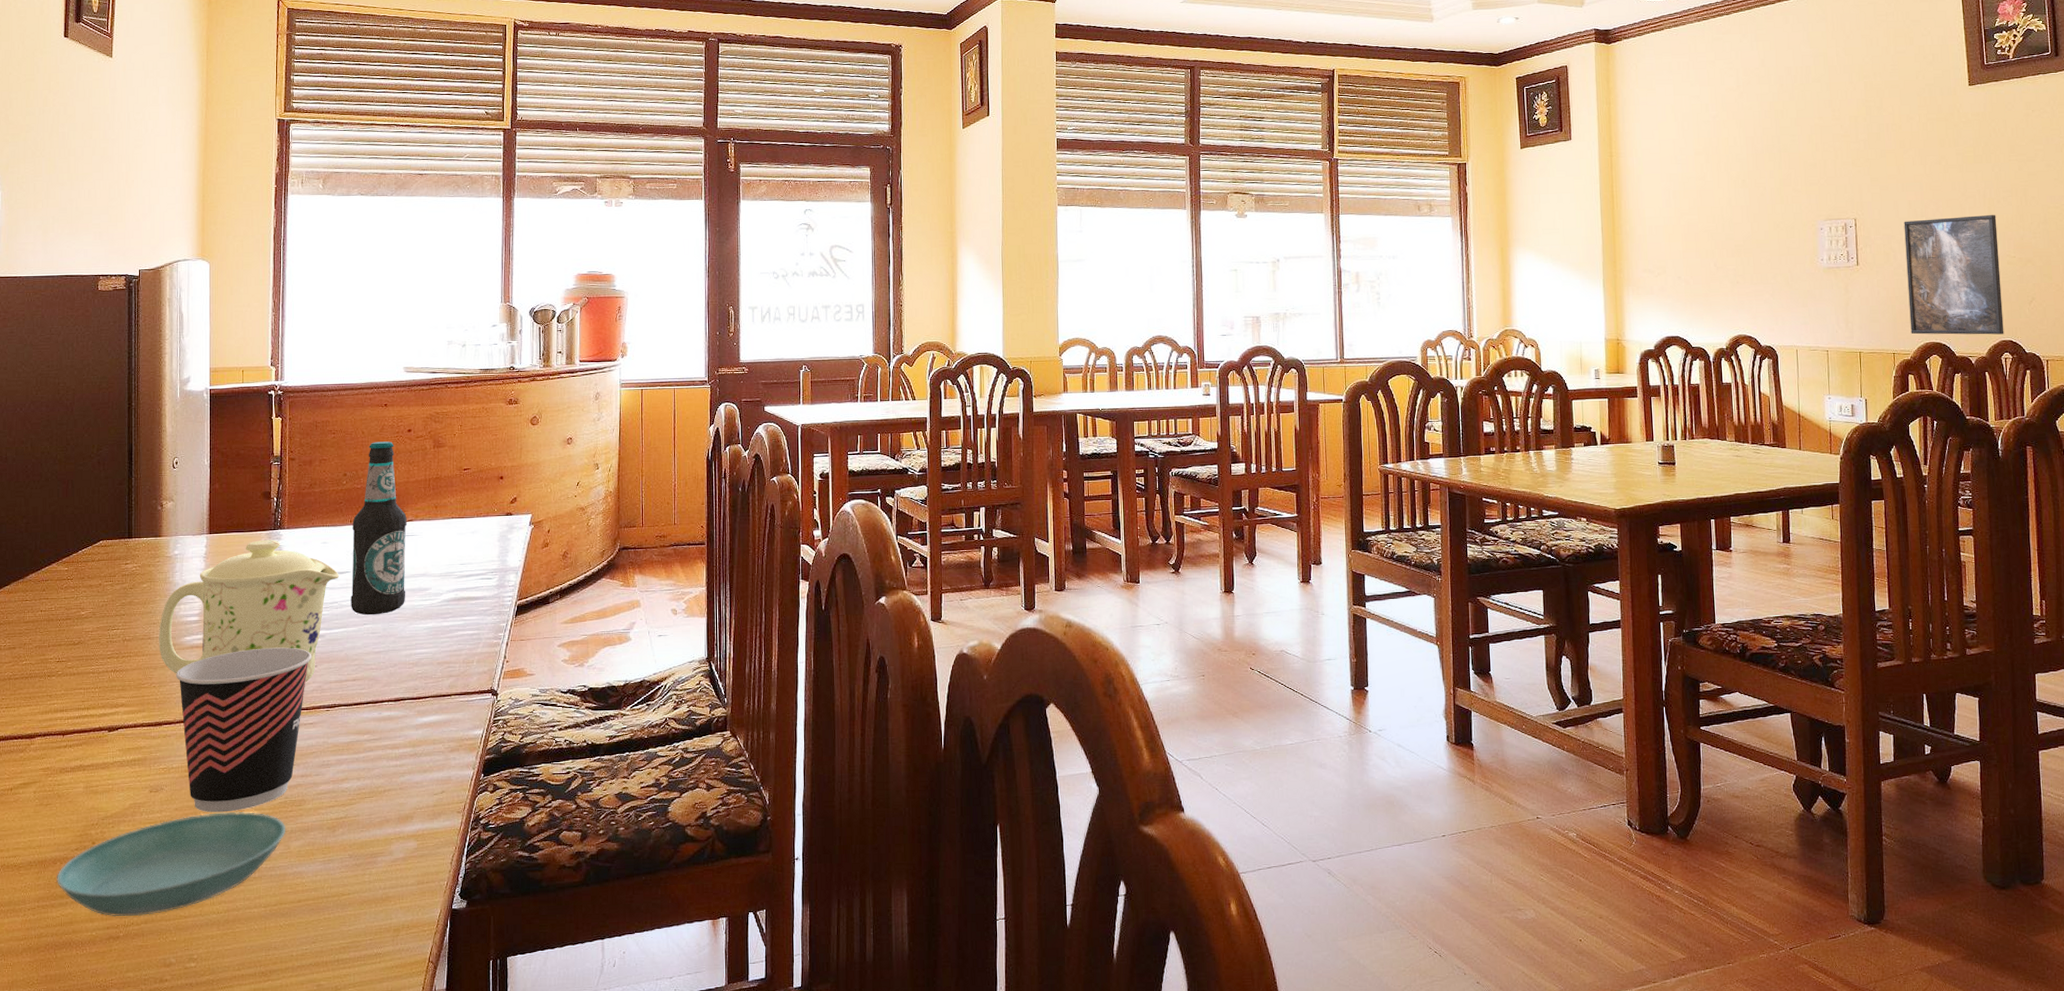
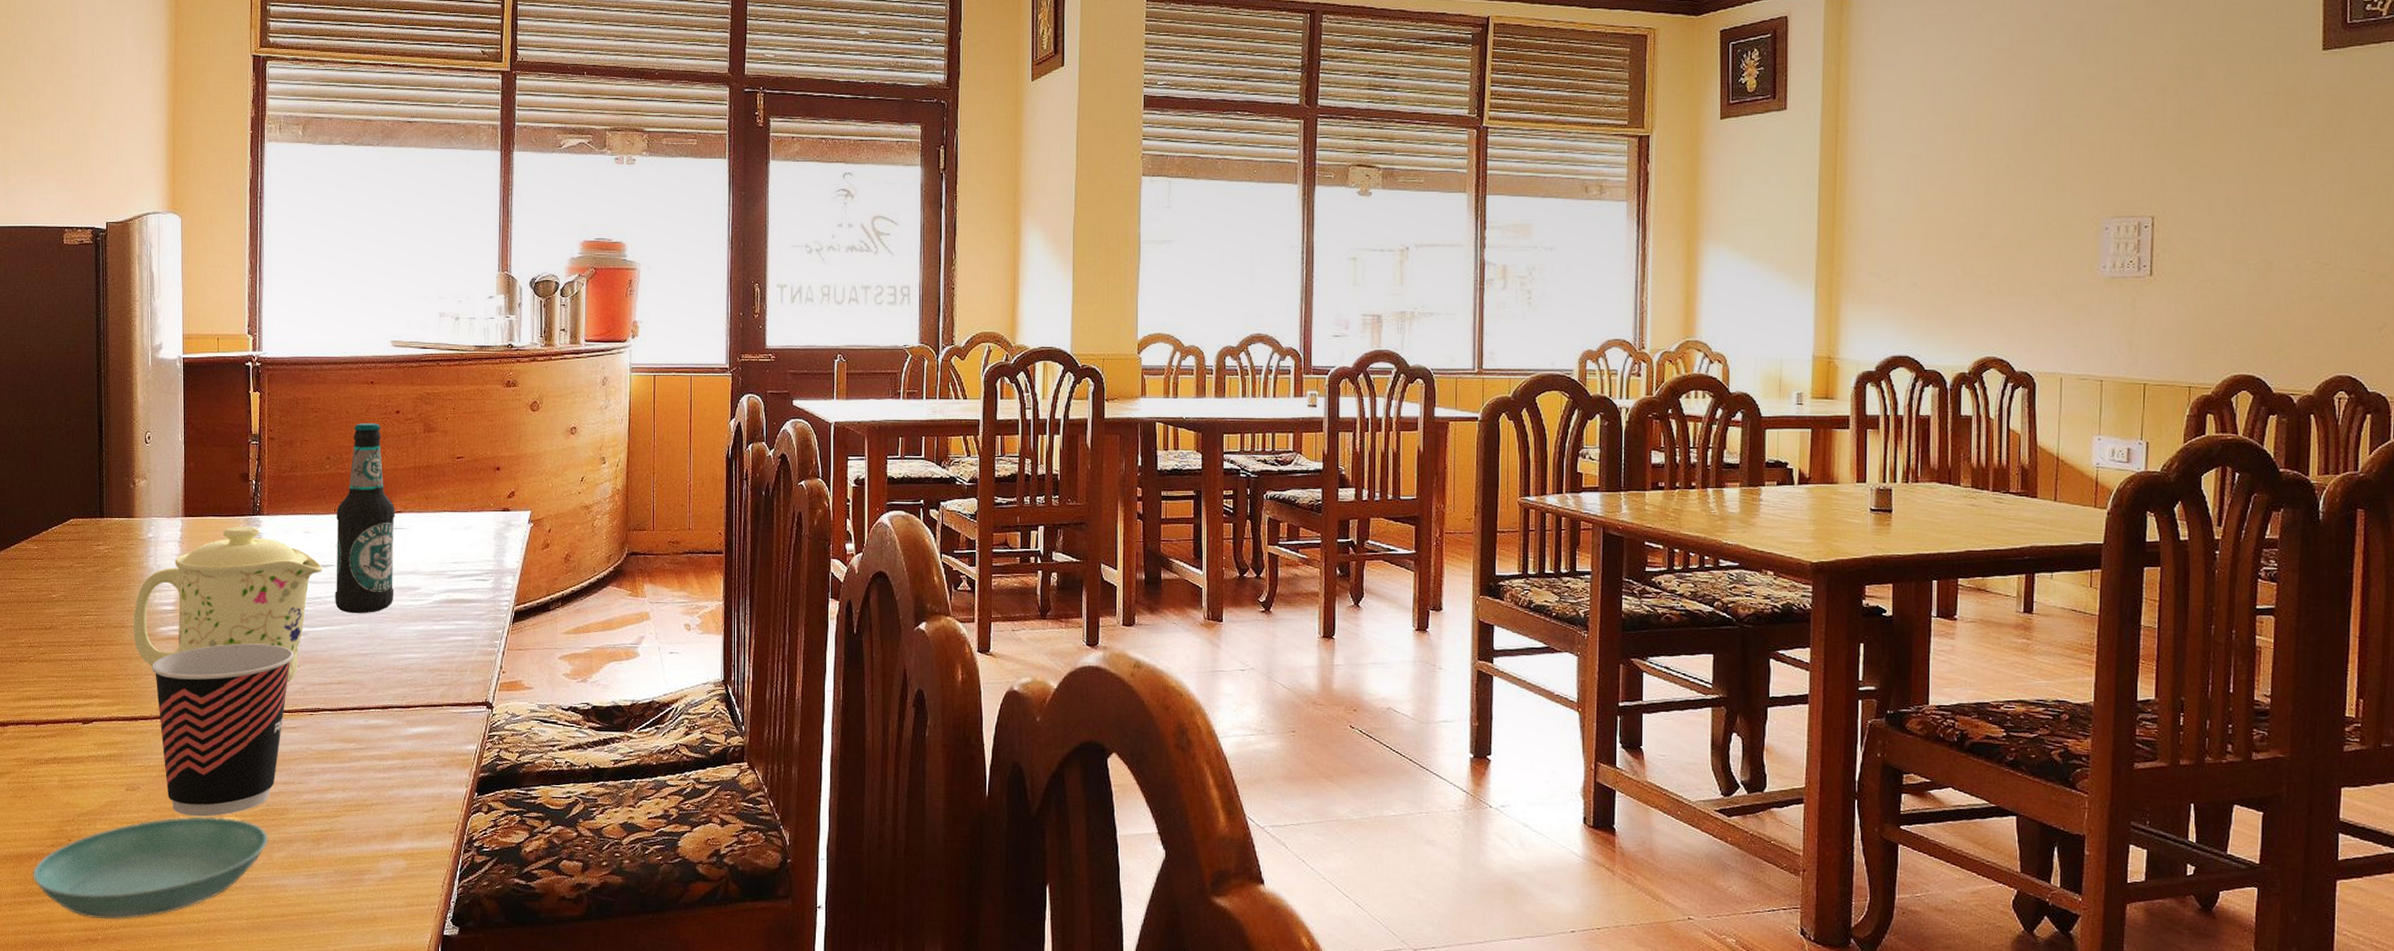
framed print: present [1904,215,2004,335] -> none [2214,217,2344,368]

